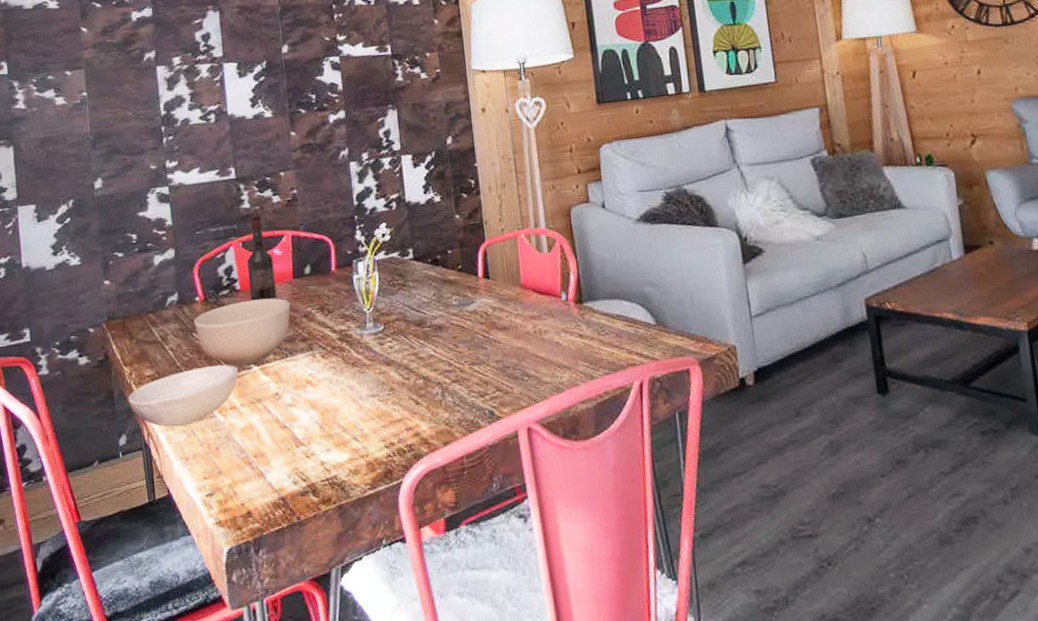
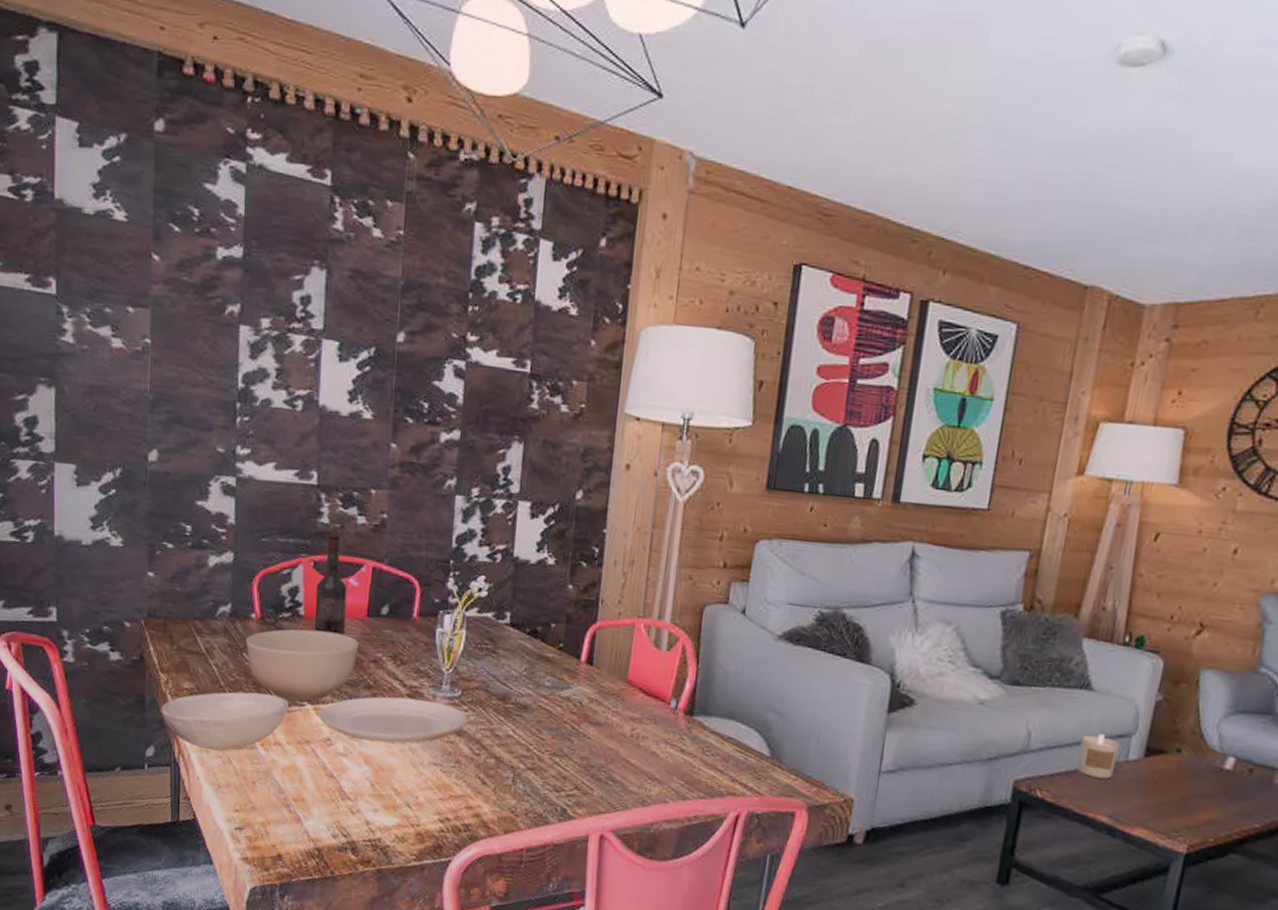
plate: none [265,339,394,388] -> present [319,696,468,743]
candle: none [908,243,945,282] -> present [1076,734,1119,779]

